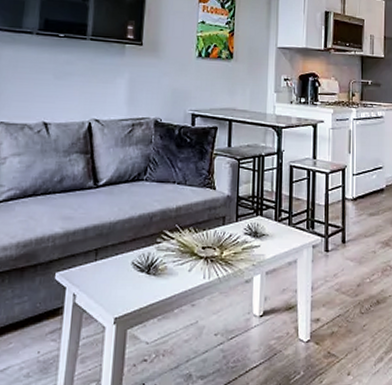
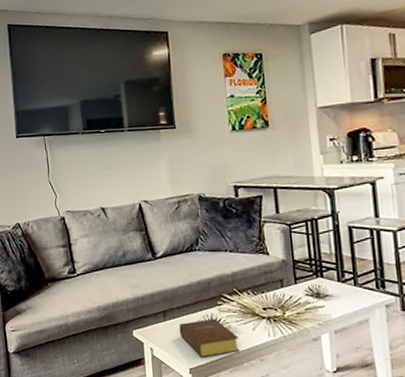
bible: none [110,258,174,305] -> present [179,318,241,358]

